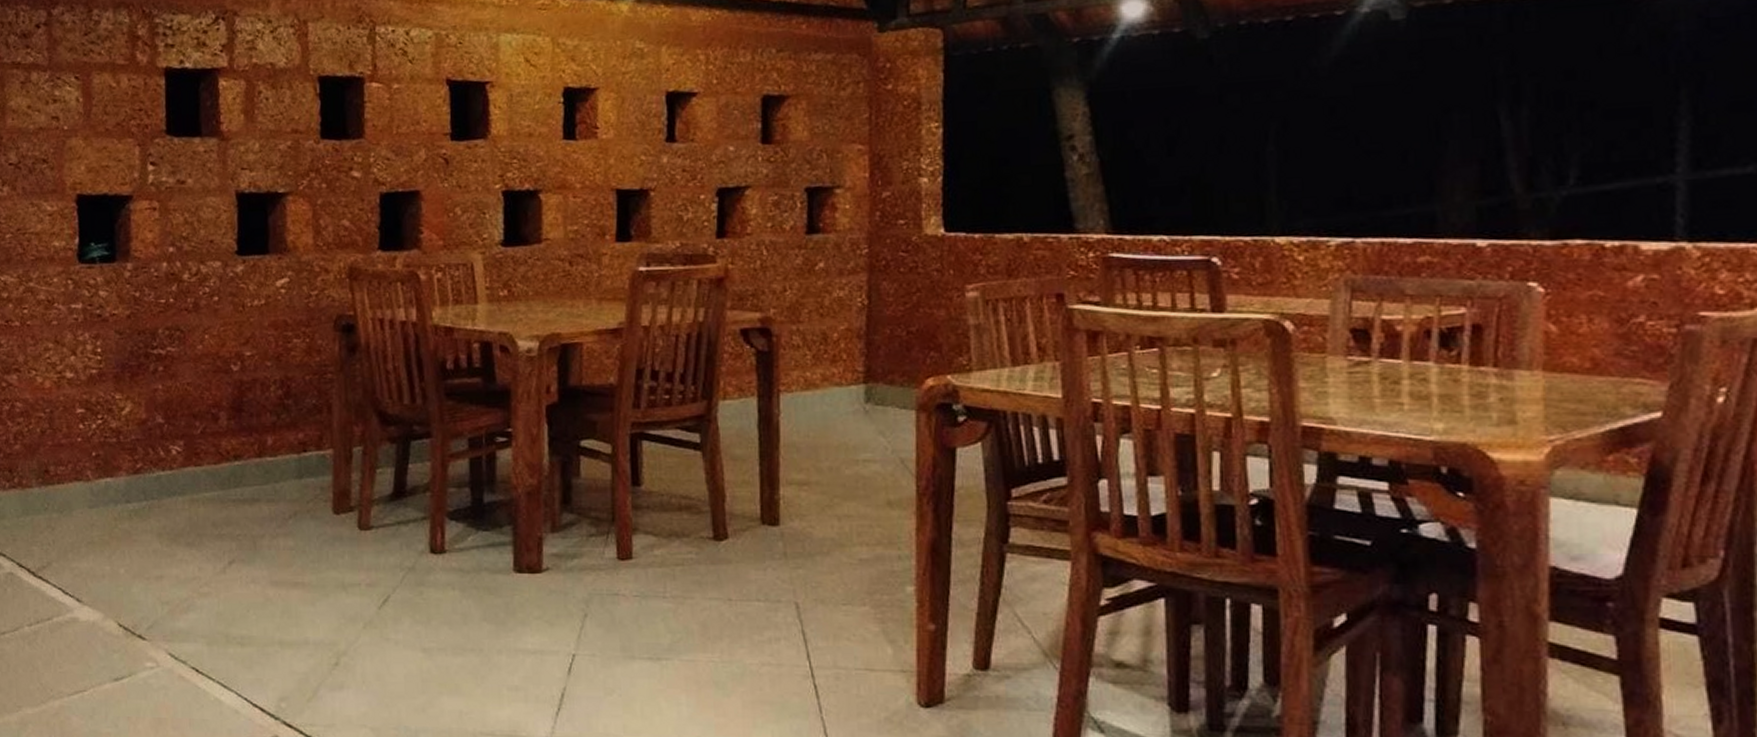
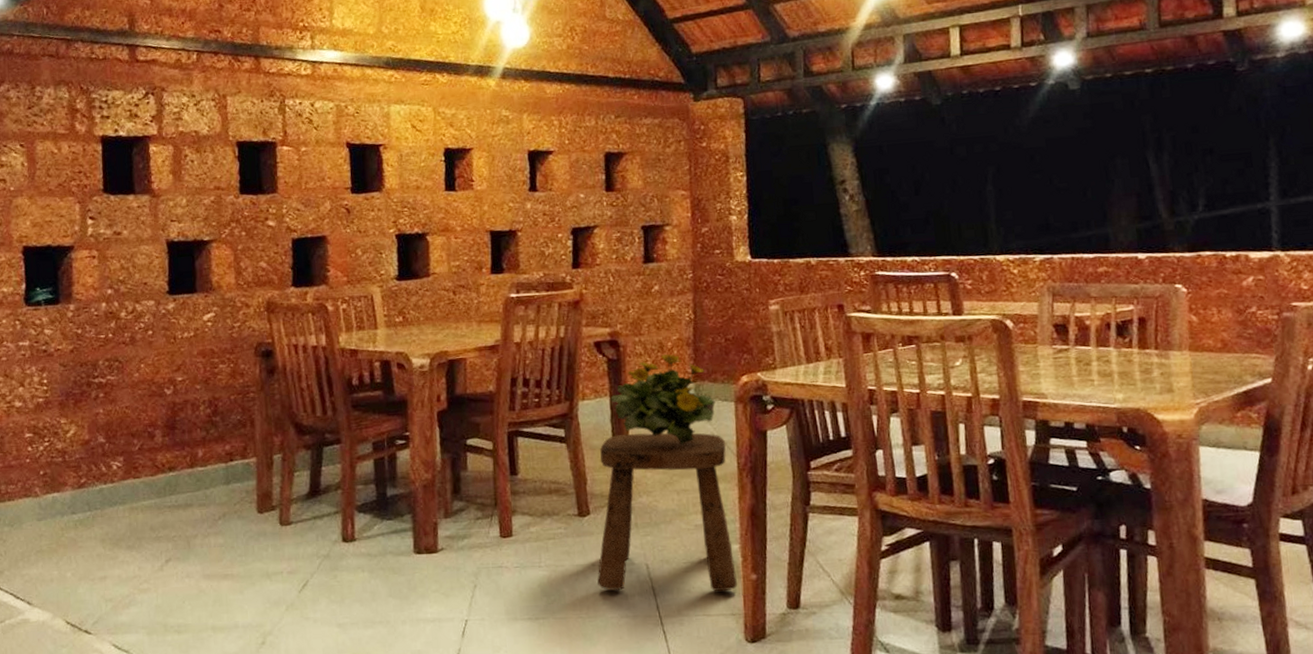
stool: none [734,444,910,643] -> present [597,433,737,592]
flowering plant: none [758,347,891,461] -> present [610,353,716,445]

